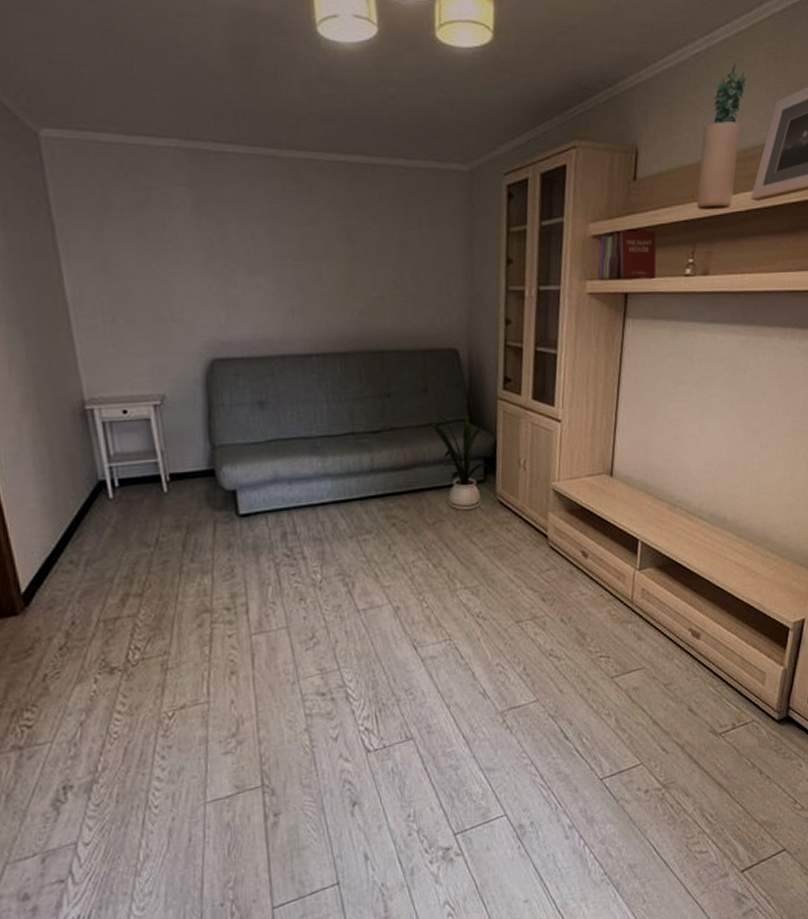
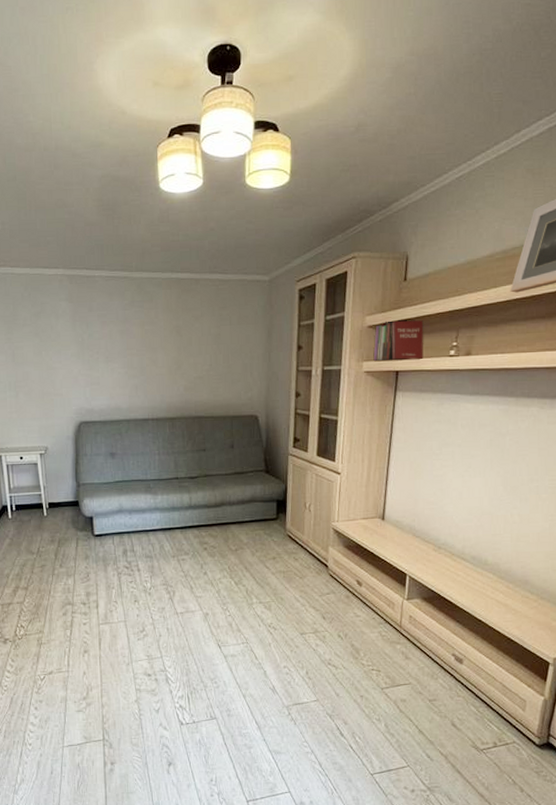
house plant: present [429,410,491,512] -> none [234,462,283,542]
vase: present [696,63,746,210] -> none [459,181,506,302]

